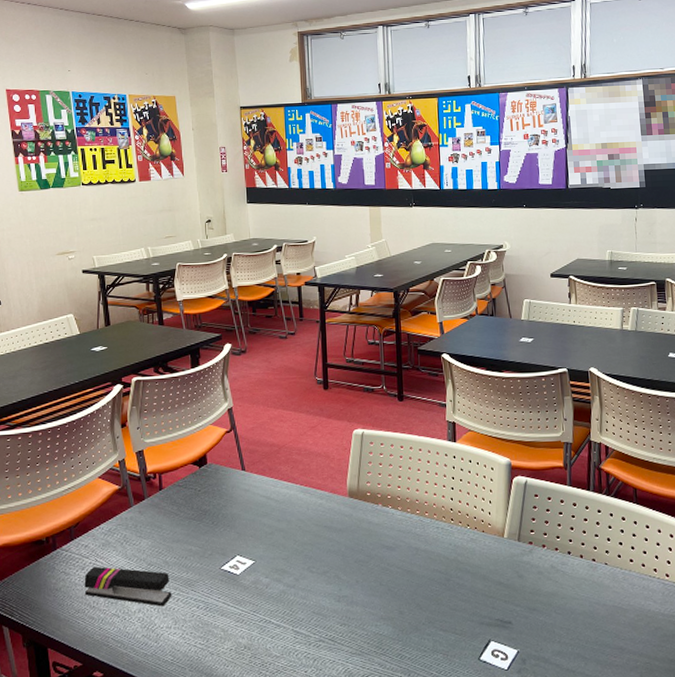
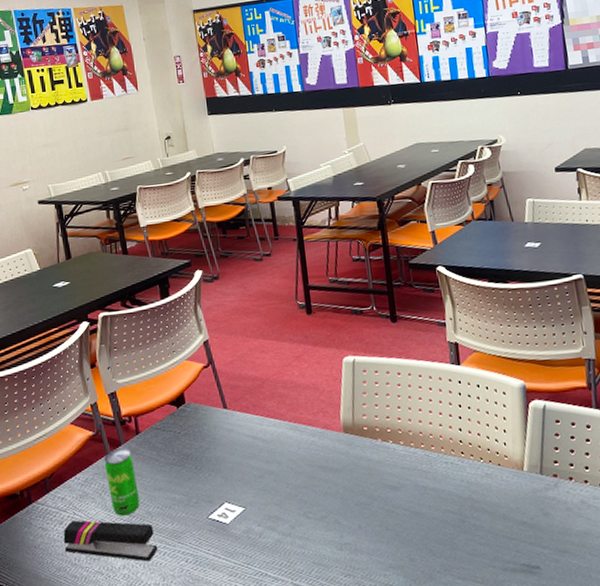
beverage can: none [128,502,159,564] -> present [104,447,140,516]

